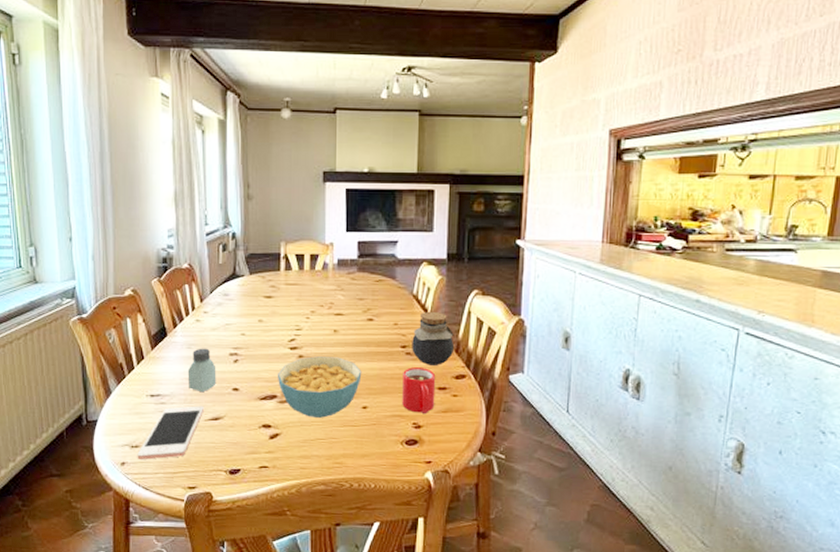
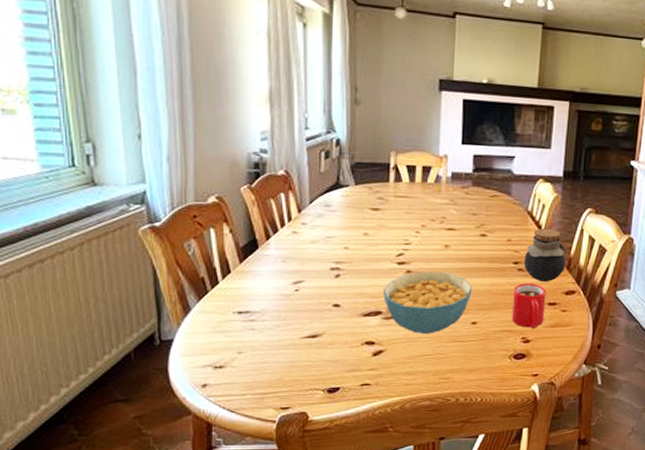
cell phone: present [137,406,205,460] -> none [221,323,301,380]
saltshaker: present [187,348,217,393] -> none [282,261,315,309]

